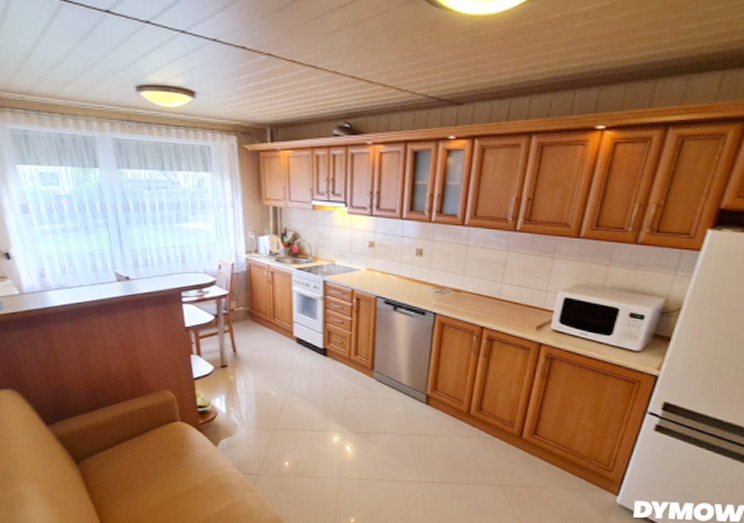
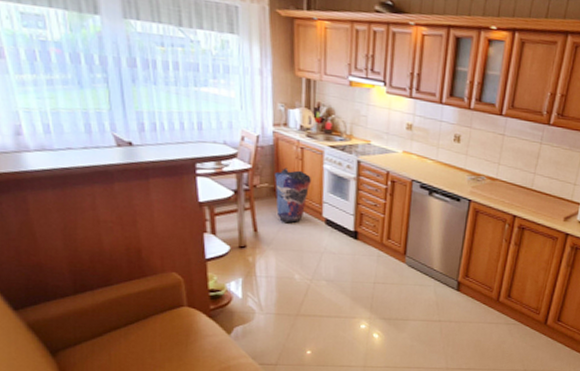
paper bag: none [248,291,281,344] -> present [274,168,311,224]

